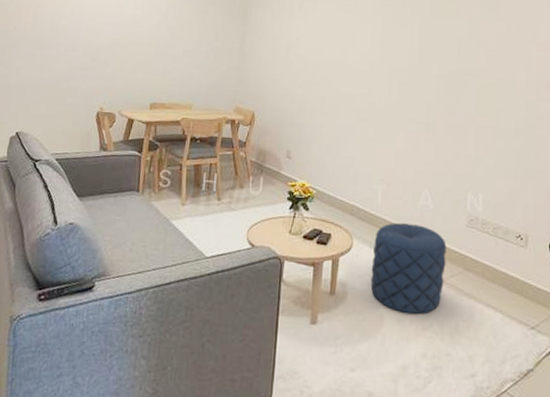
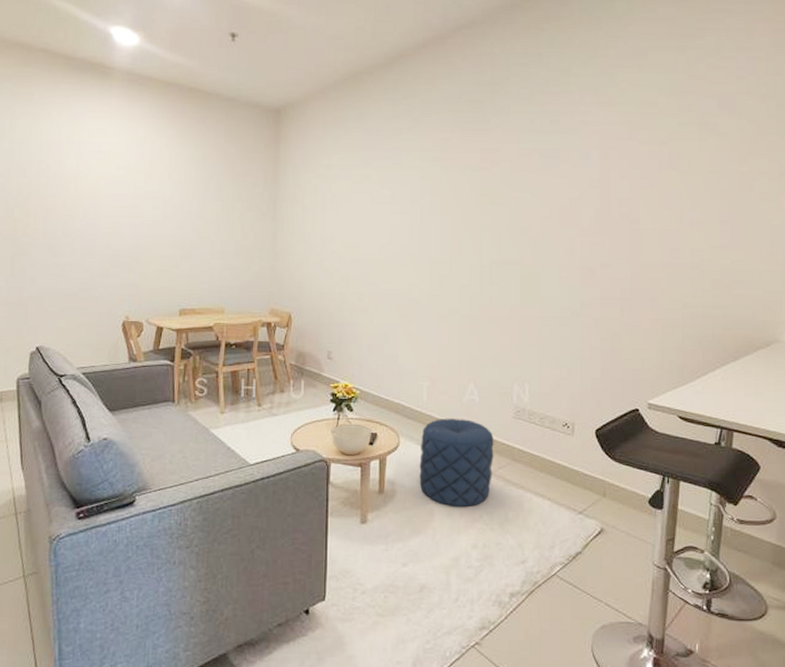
bowl: none [286,222,326,255] -> present [330,423,371,456]

